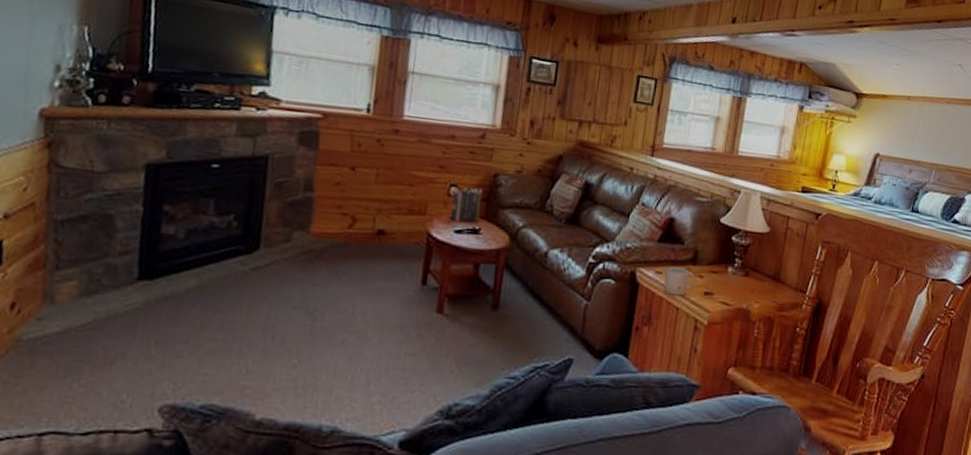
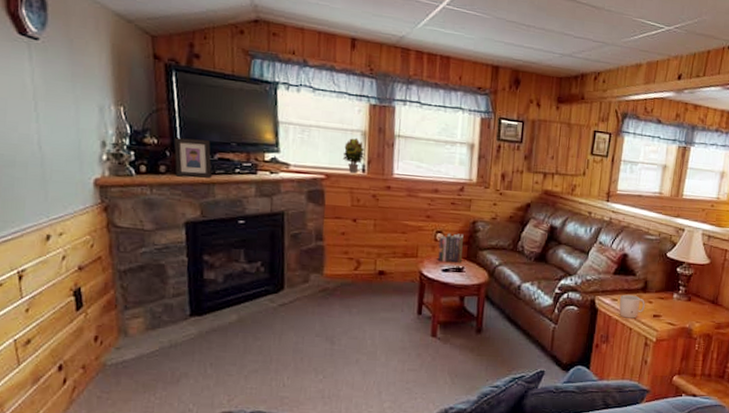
picture frame: none [141,64,189,113] -> present [174,137,212,178]
potted plant: none [344,72,372,114] -> present [342,137,365,174]

